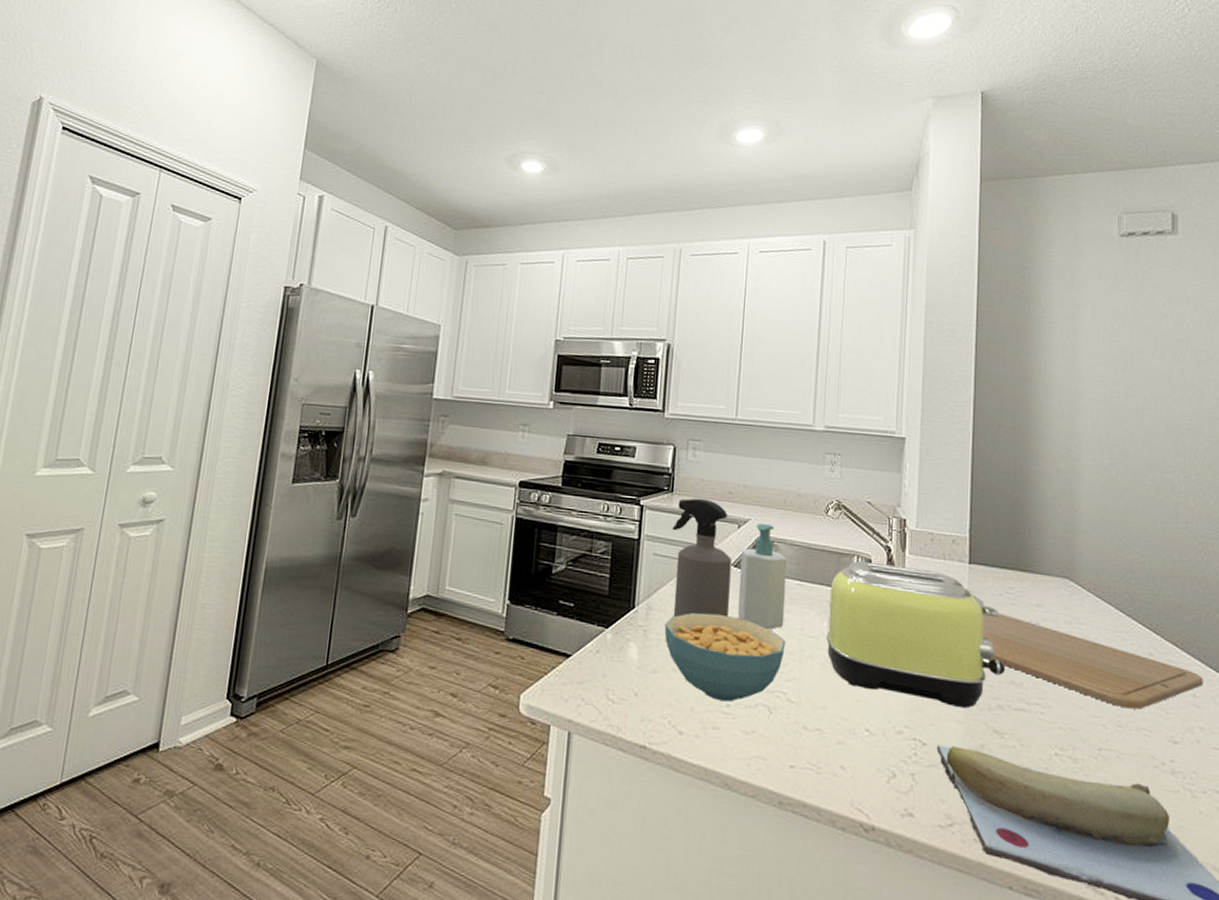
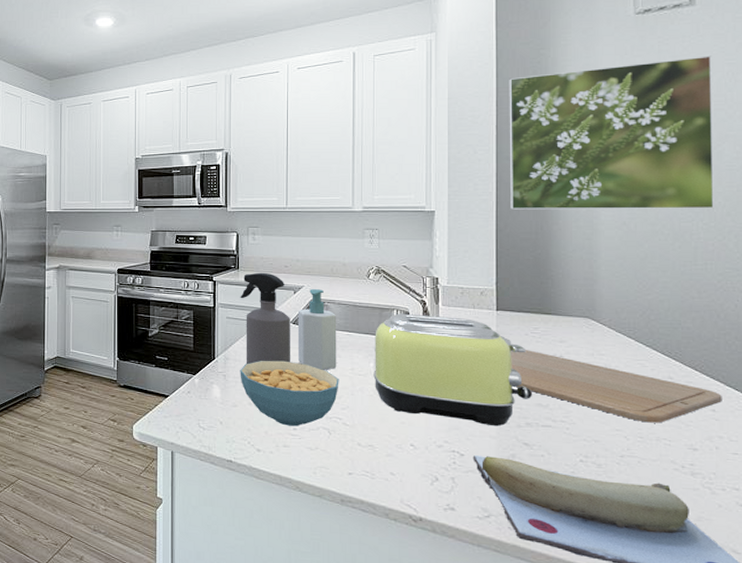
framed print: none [988,289,1195,460] -> present [509,55,714,210]

